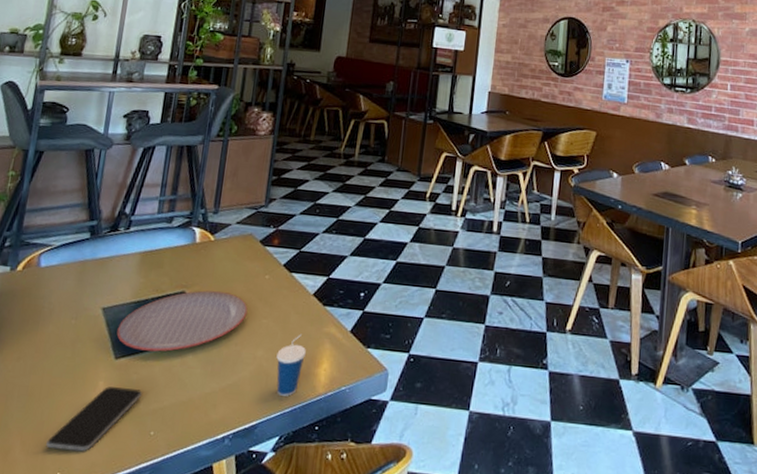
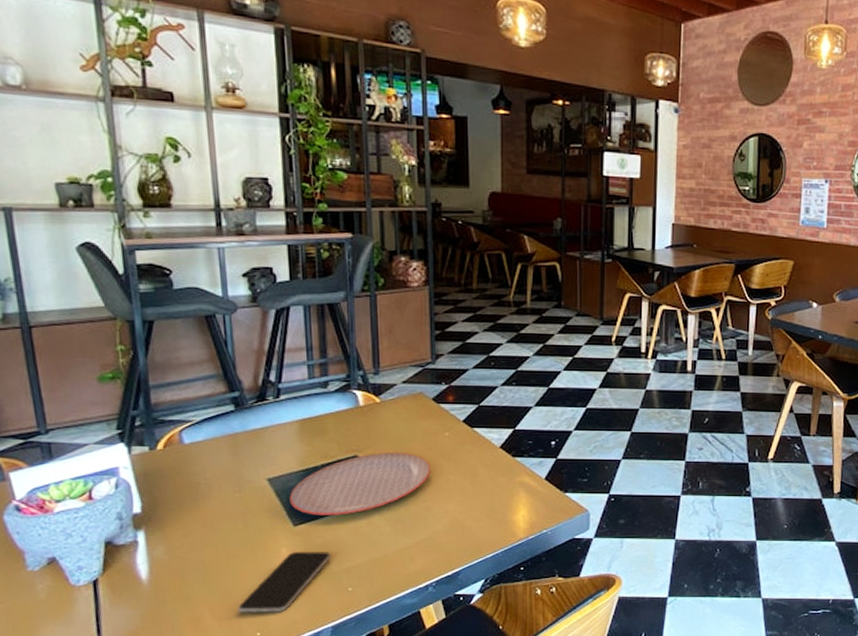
cup: present [276,334,307,396] -> none [470,485,502,544]

